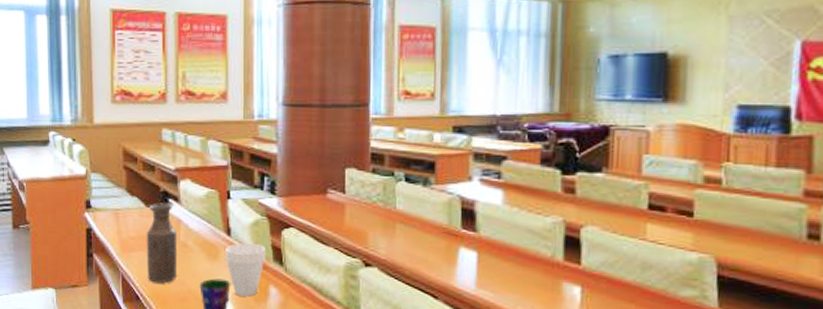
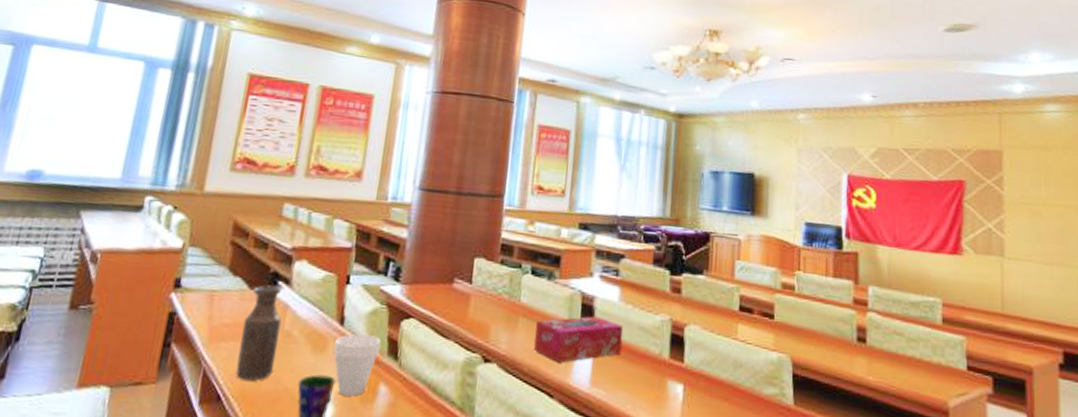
tissue box: none [413,220,510,266] -> present [534,316,624,363]

